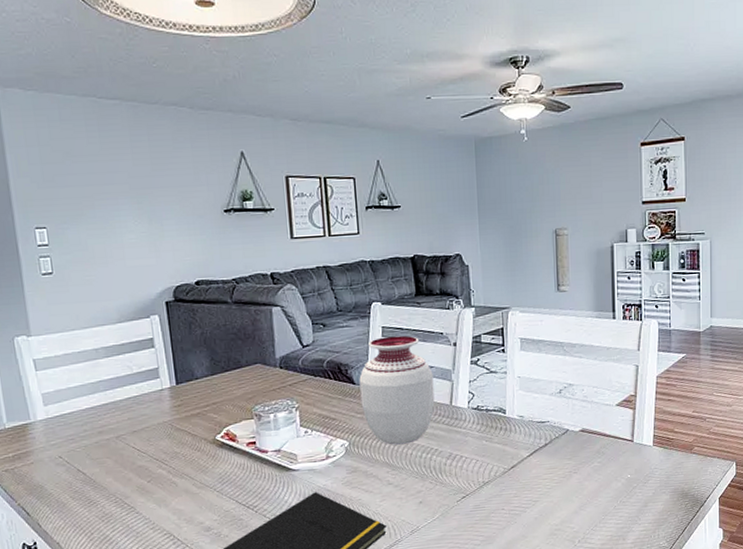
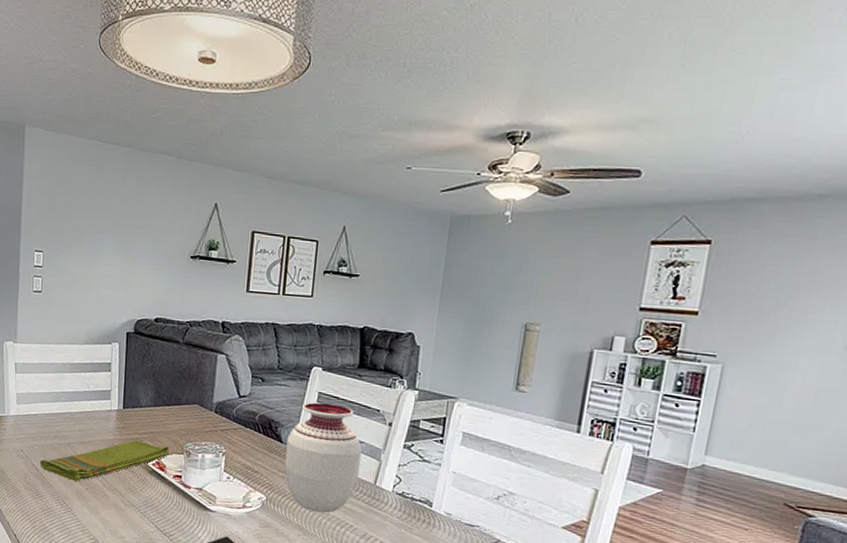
dish towel: none [85,414,238,477] -> present [39,440,170,482]

